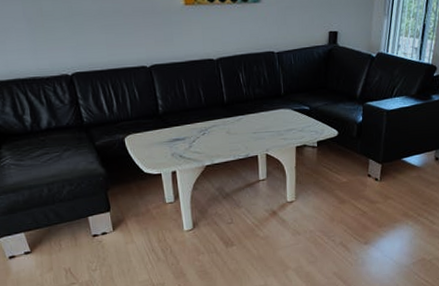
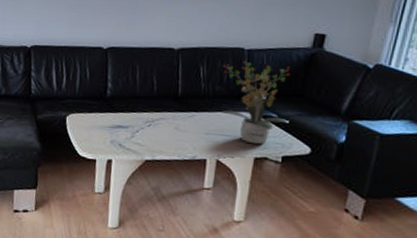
potted plant: none [259,63,319,136] -> present [223,61,290,145]

